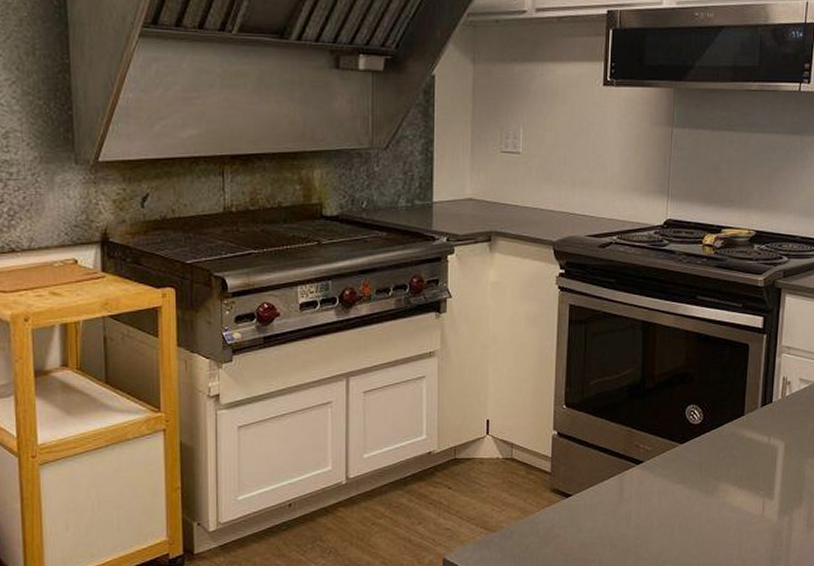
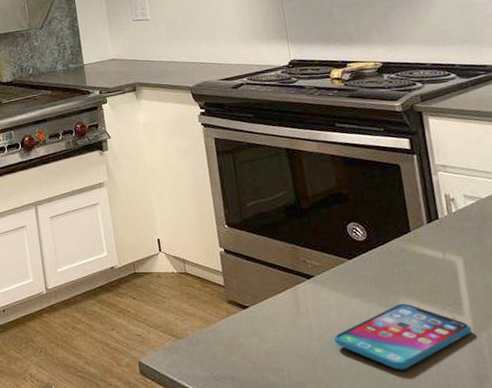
smartphone: none [649,488,777,556] -> present [333,303,472,370]

